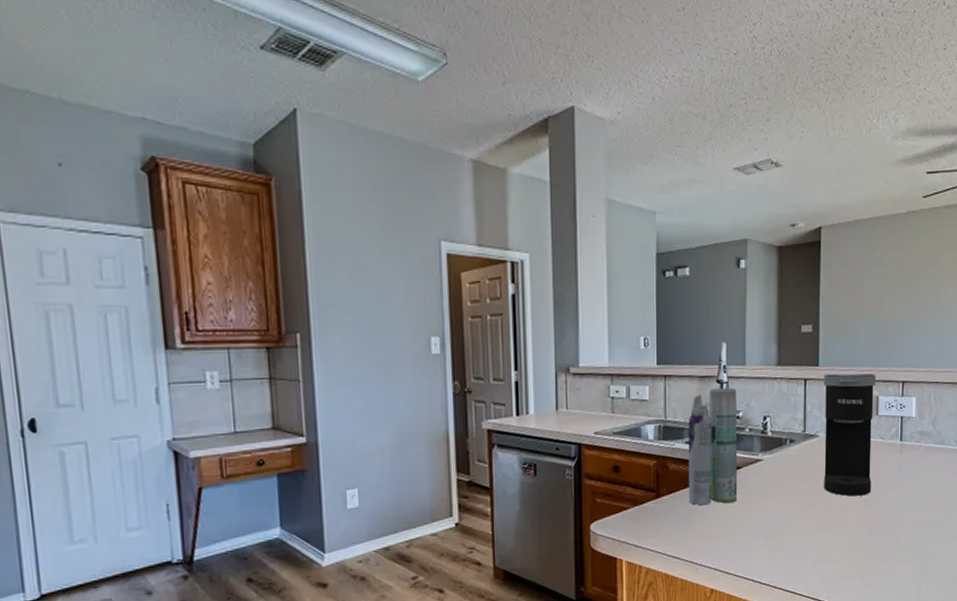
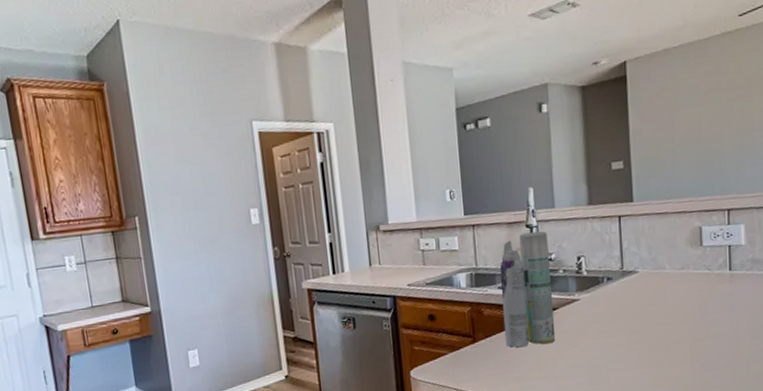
coffee maker: present [823,373,876,496] -> none [639,204,700,330]

